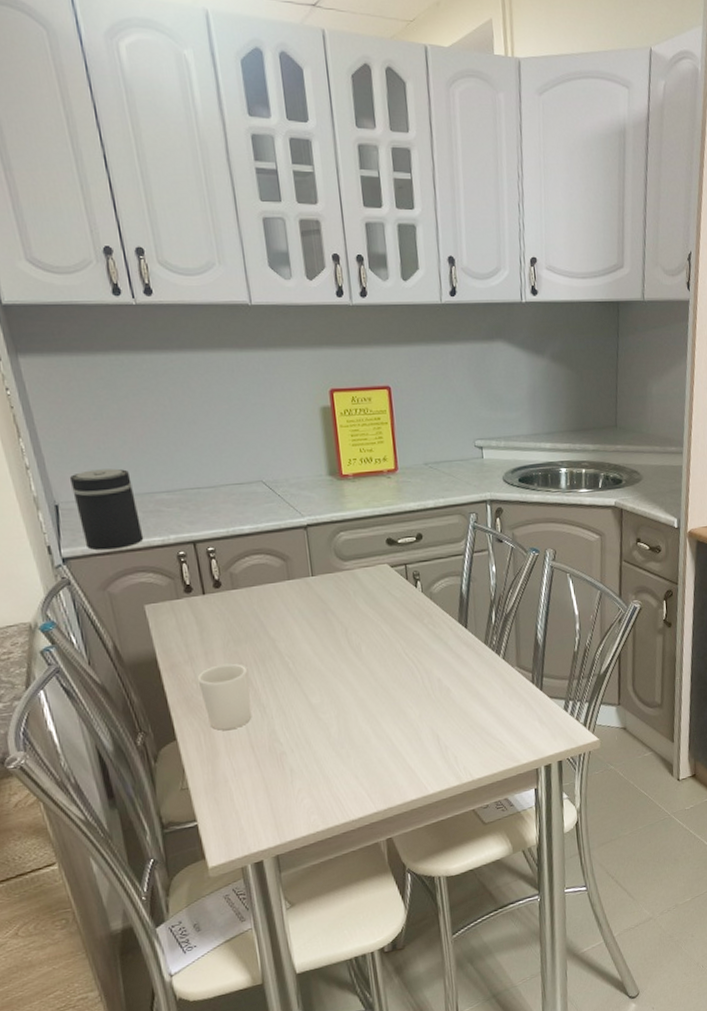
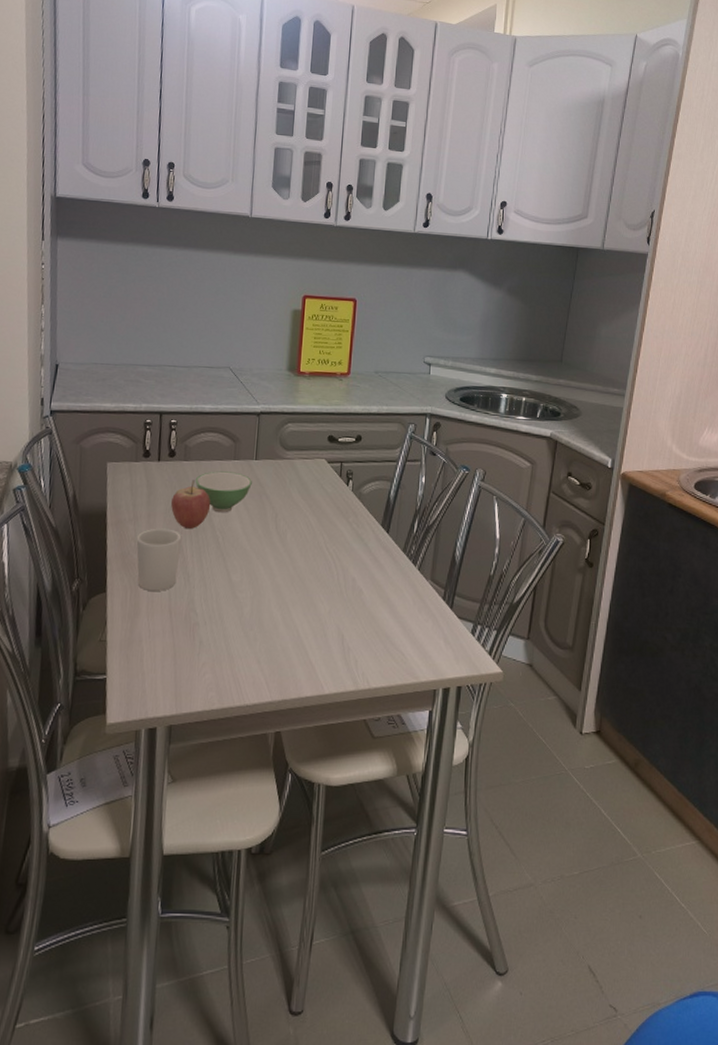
cylinder: present [69,468,144,550] -> none [72,338,122,409]
fruit: none [227,608,273,660] -> present [170,480,211,529]
bowl: none [249,592,313,638] -> present [195,471,252,513]

